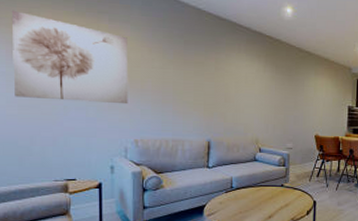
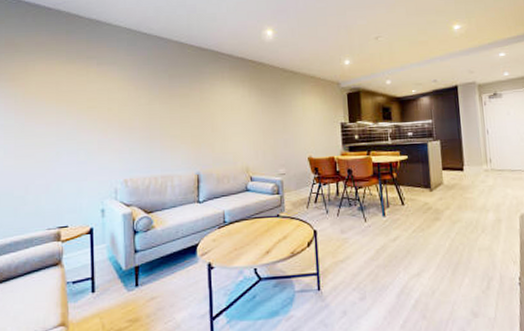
wall art: present [11,10,129,105] -> none [9,65,117,148]

